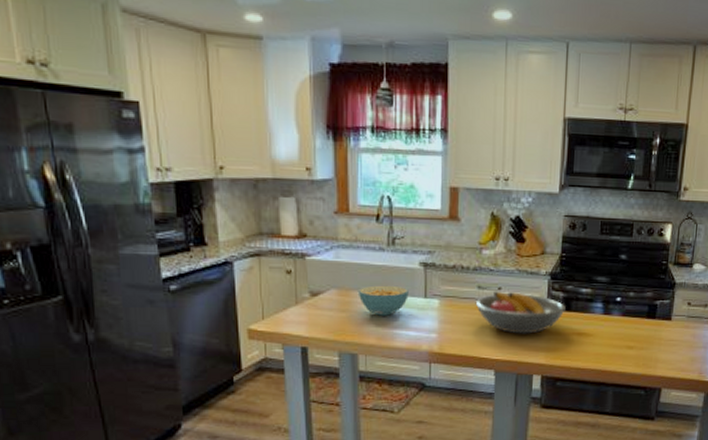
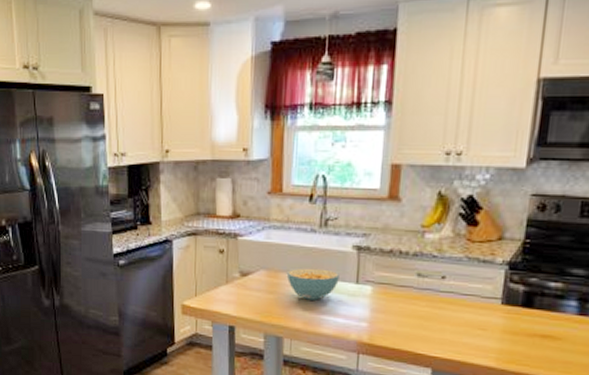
fruit bowl: present [475,291,566,334] -> none [413,280,527,332]

